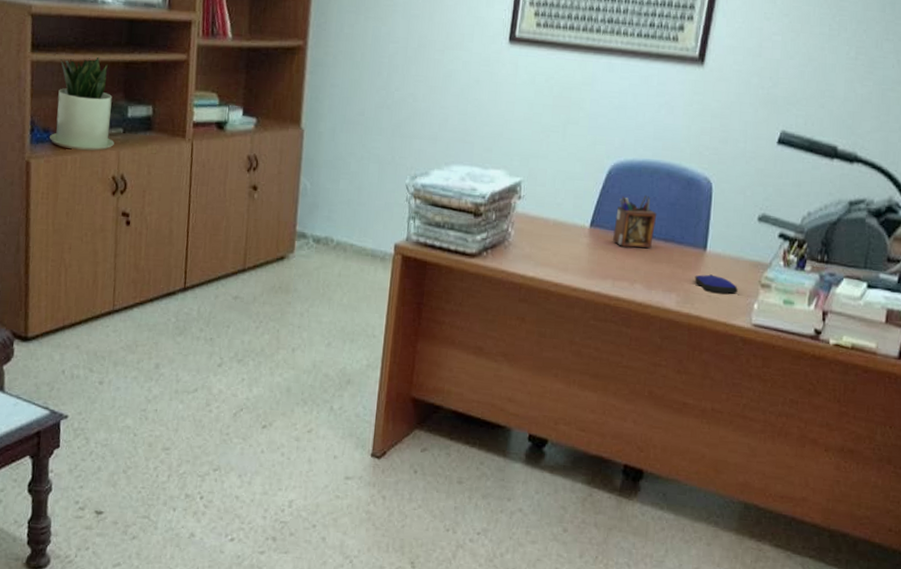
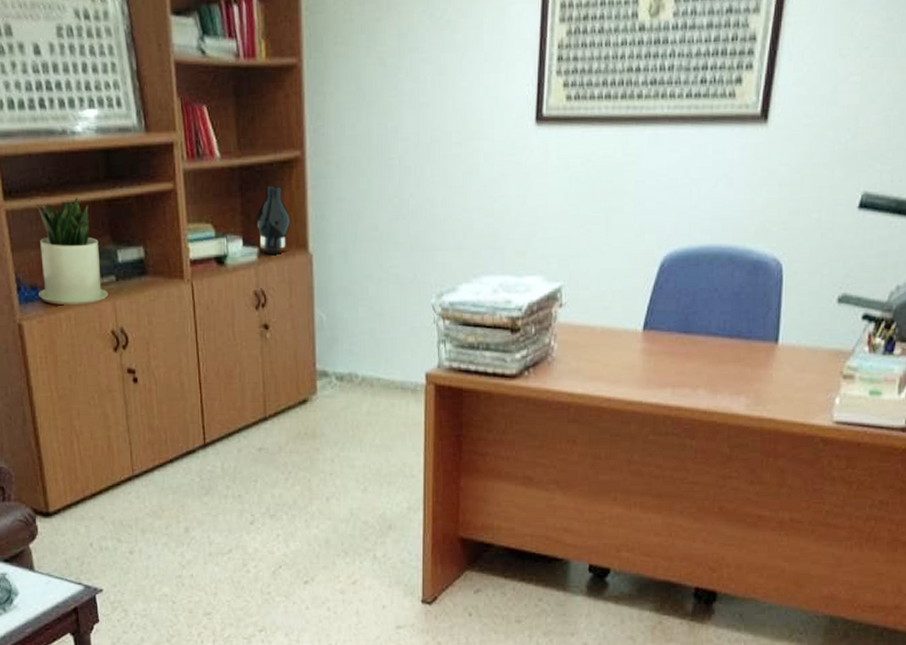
vase: none [257,67,289,126] -> present [256,186,291,255]
desk organizer: present [613,195,657,249] -> none [670,286,720,349]
computer mouse: present [694,274,738,296] -> none [766,370,816,393]

